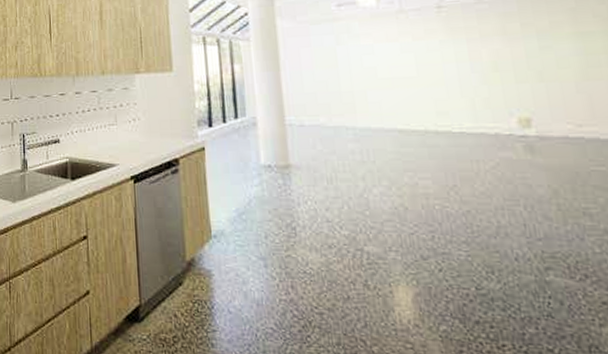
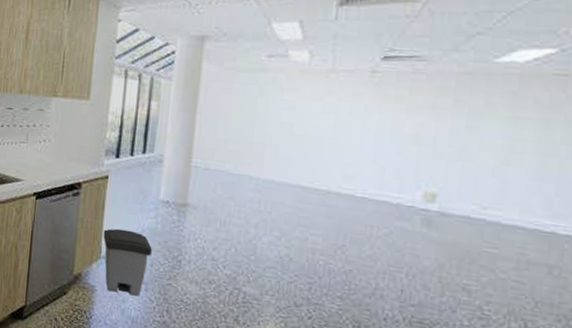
trash can: none [209,202,264,275] -> present [103,228,152,297]

